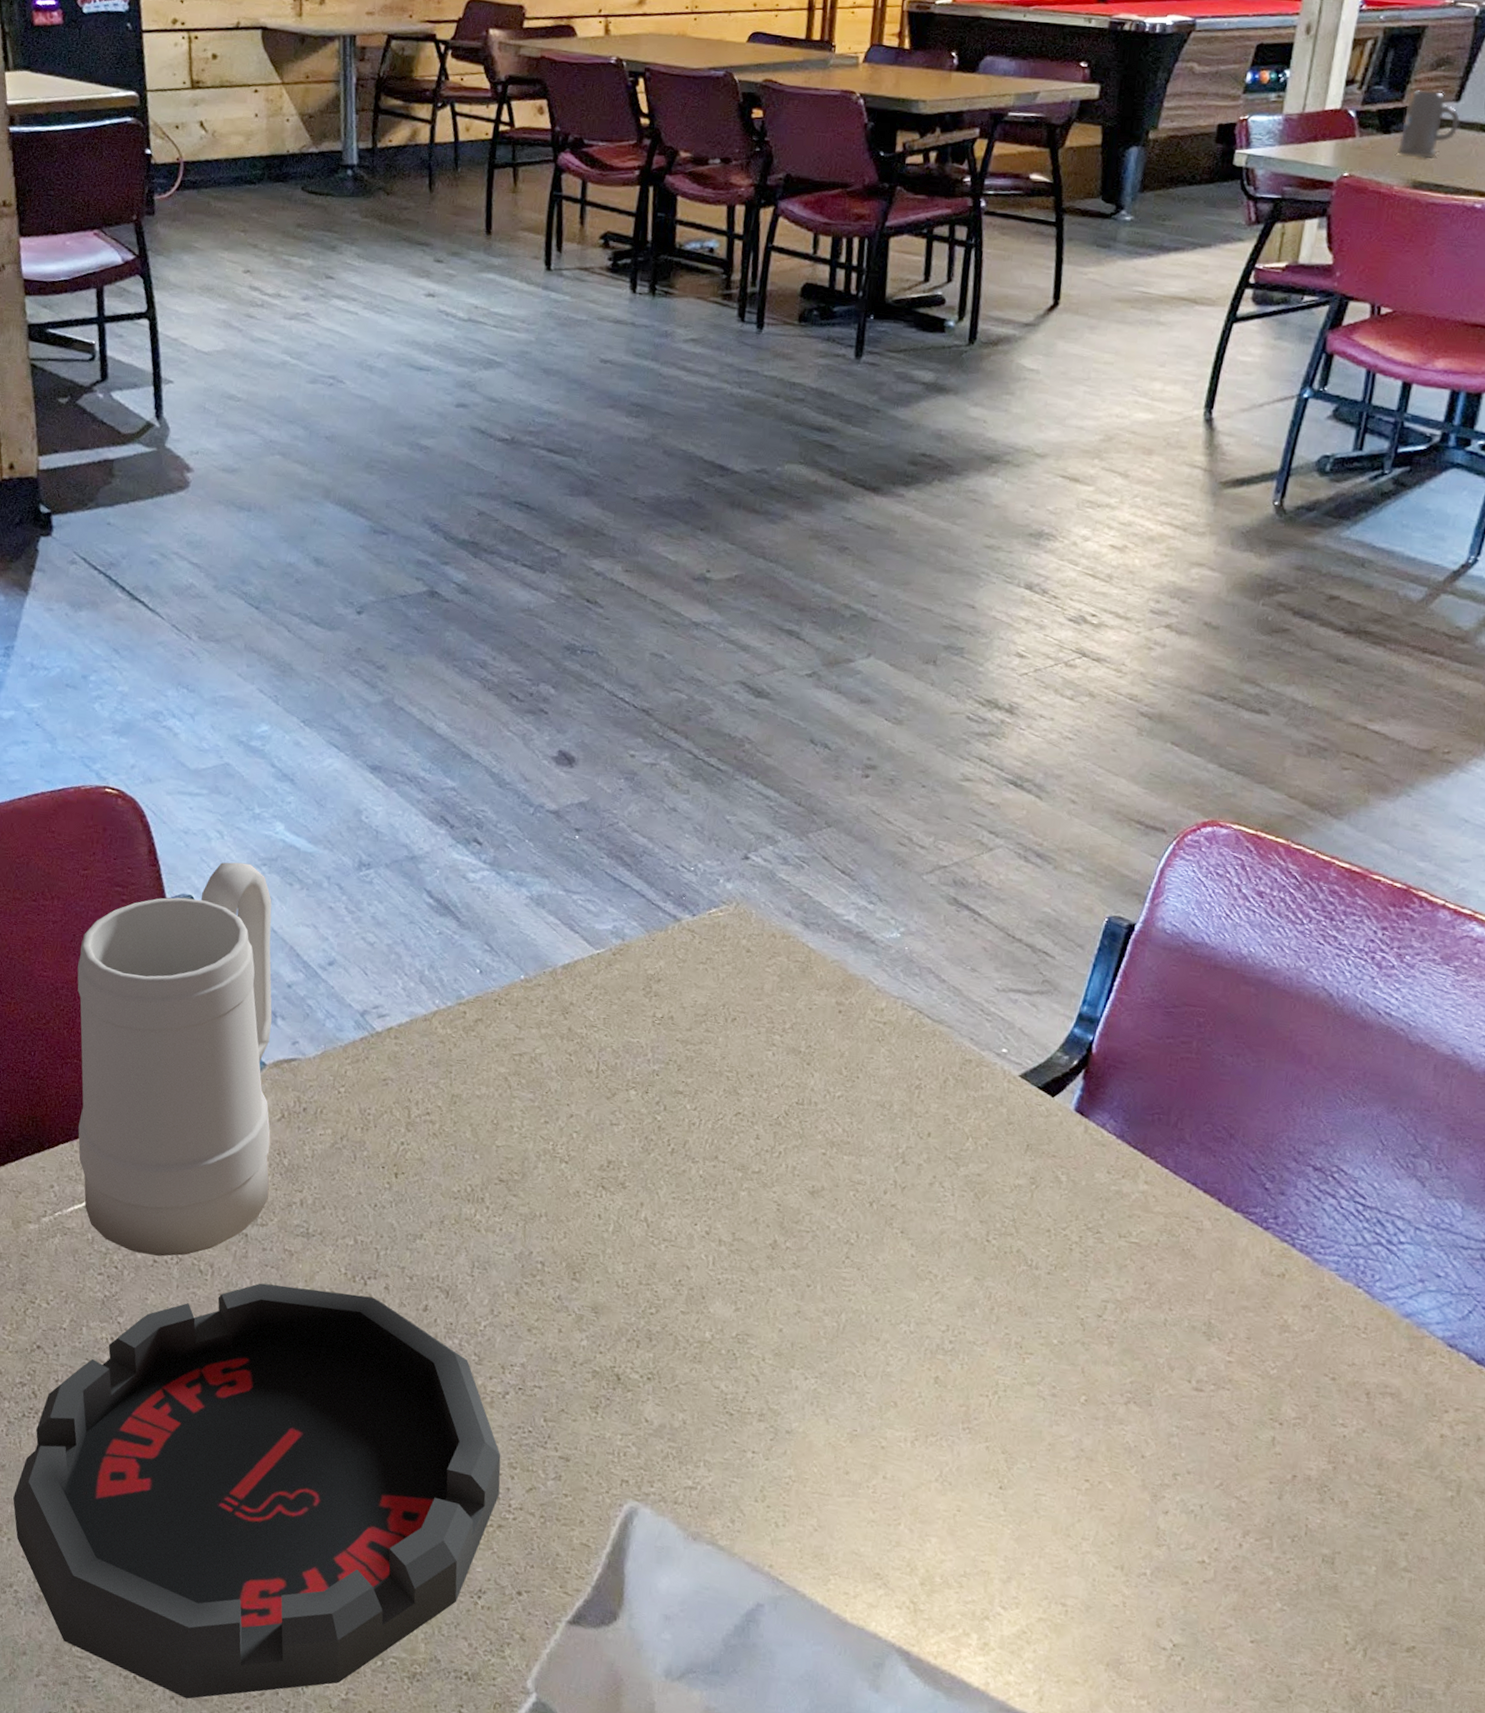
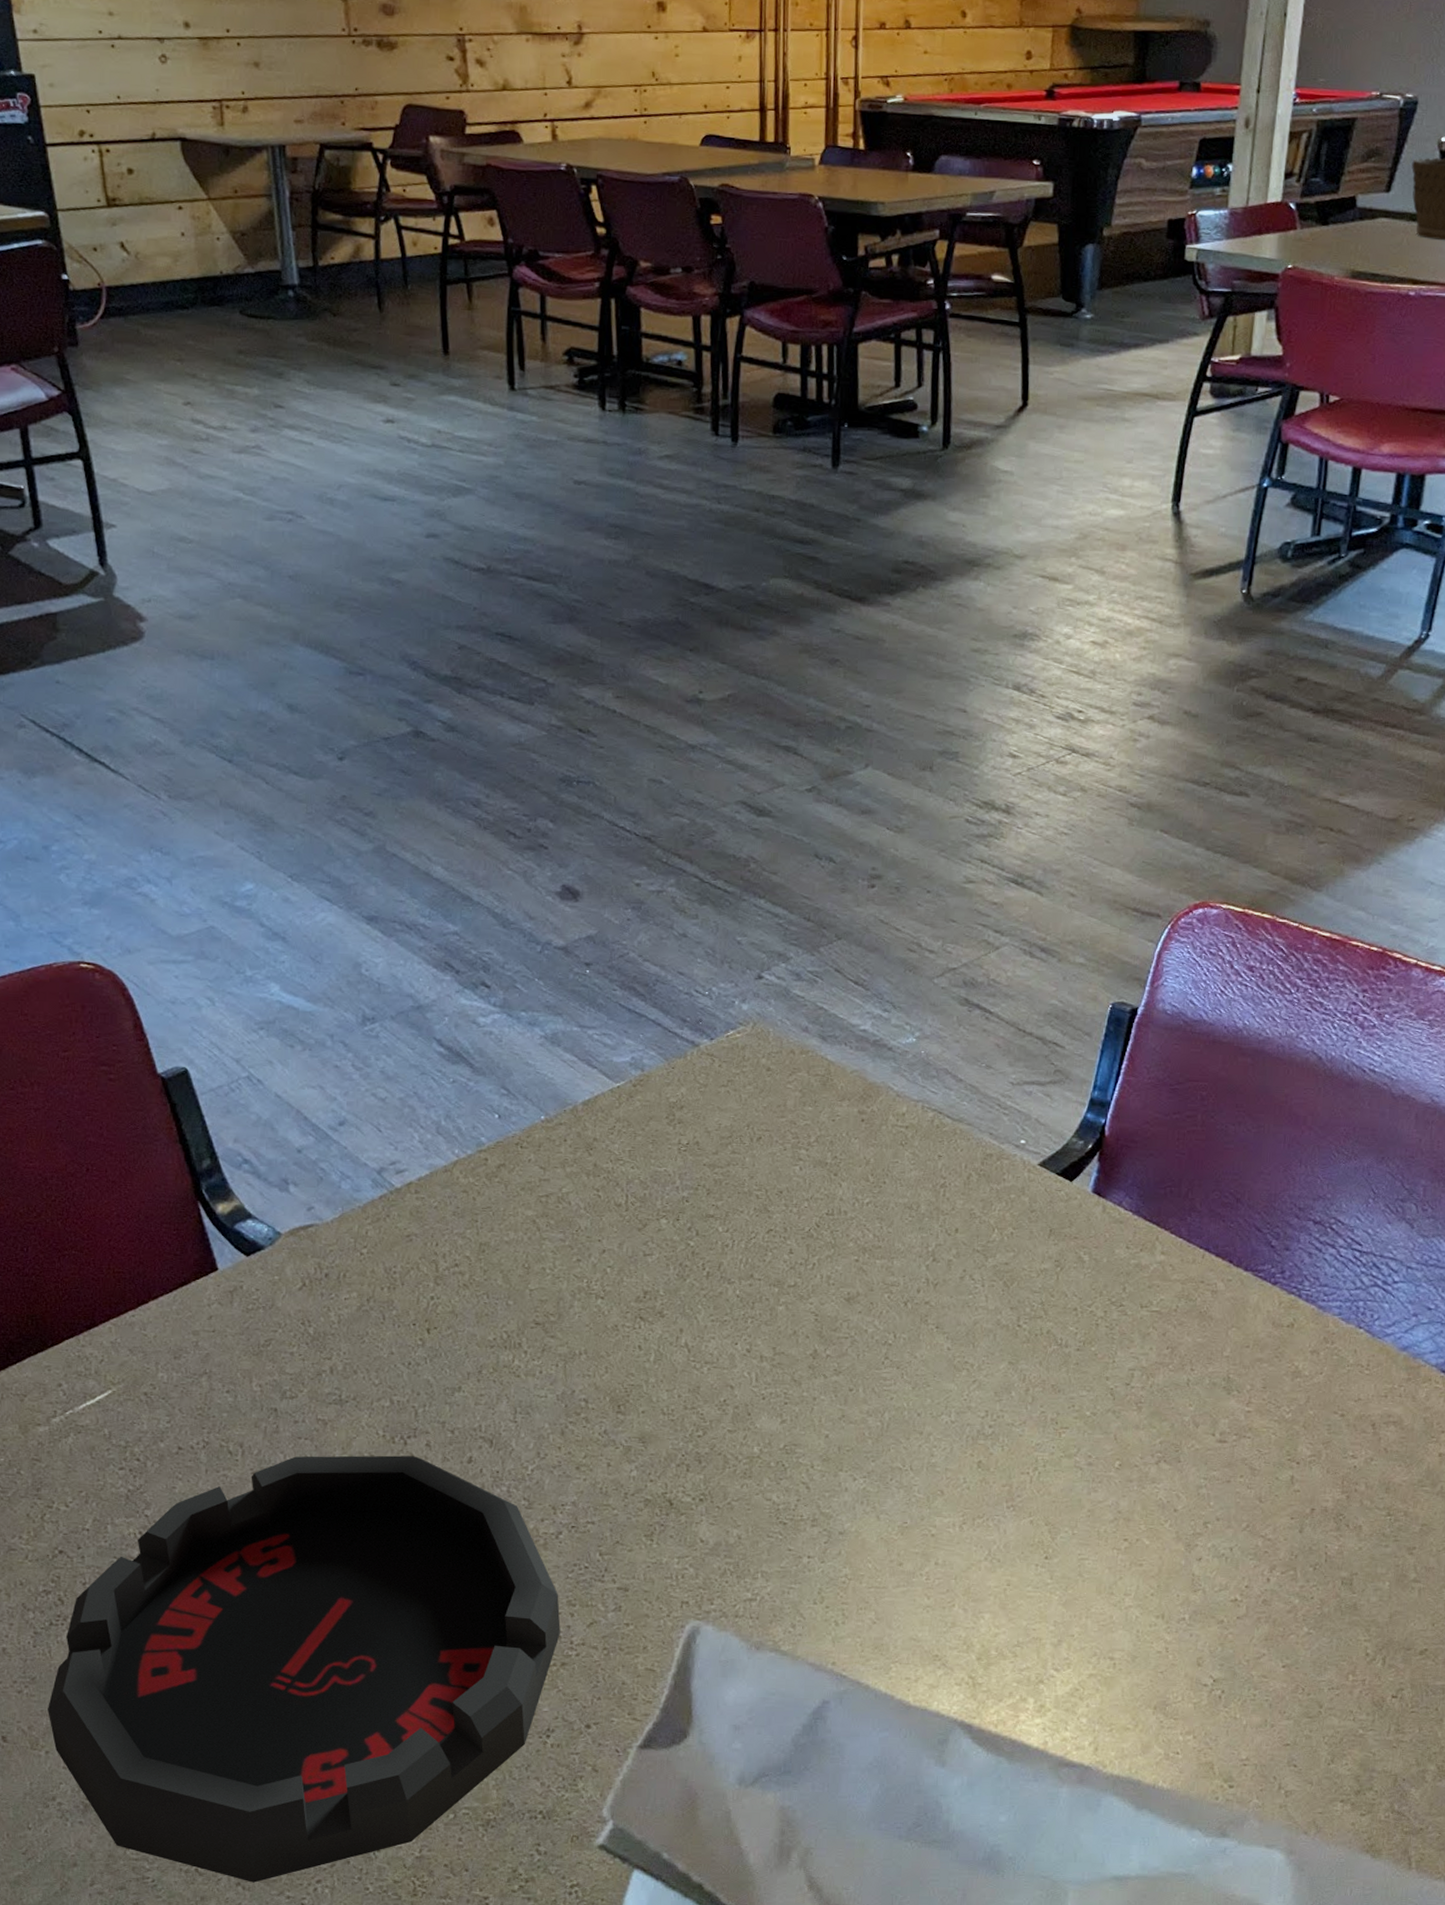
beer mug: present [77,862,272,1257] -> none [67,1028,296,1442]
beer mug: present [1397,90,1460,158] -> none [1336,182,1391,248]

